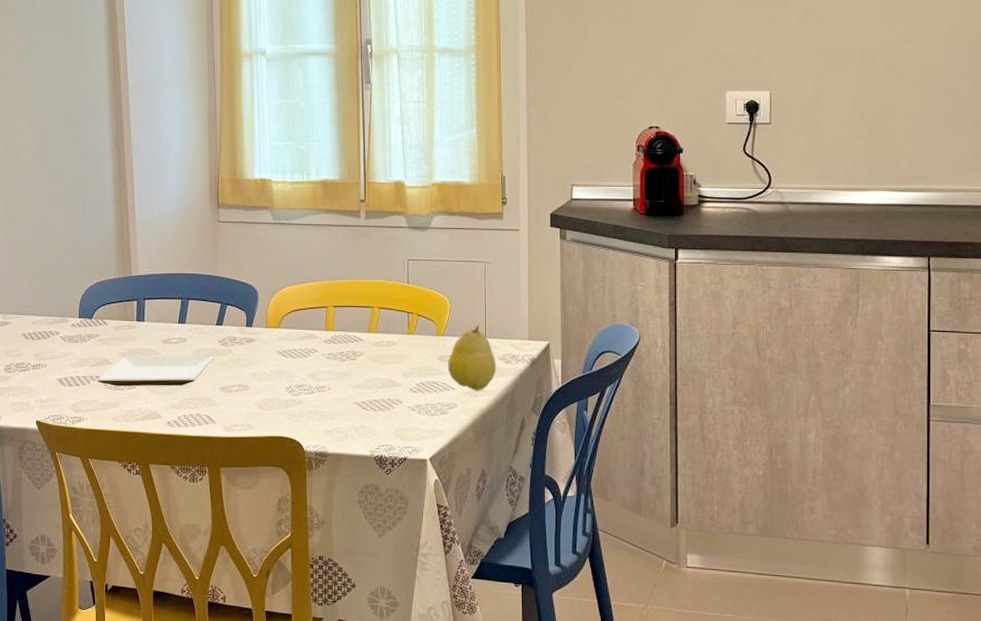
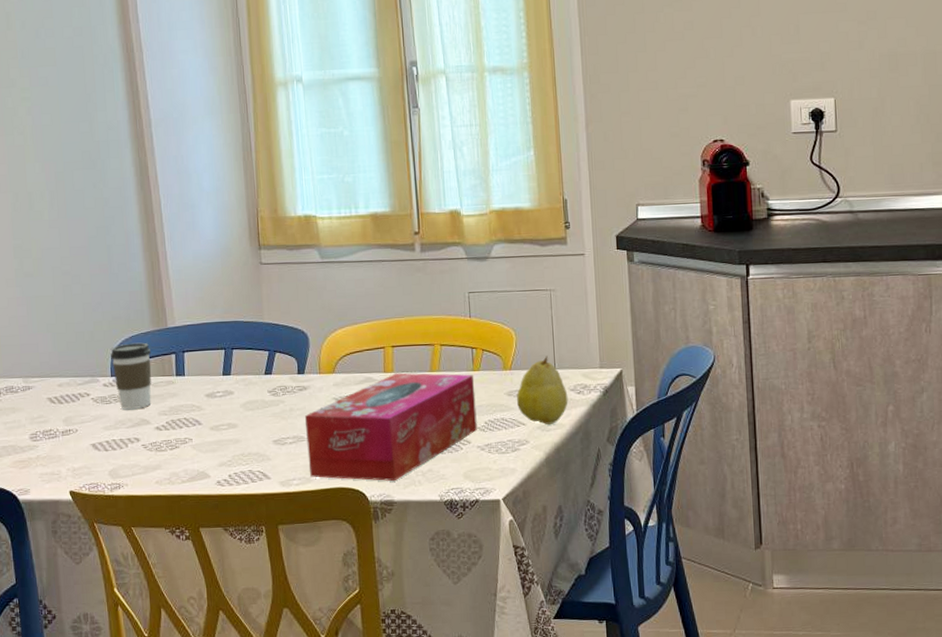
coffee cup: none [80,288,116,349] -> present [110,342,152,409]
plate: present [97,355,214,387] -> none [135,407,265,448]
tissue box: none [250,332,409,434] -> present [304,372,477,482]

